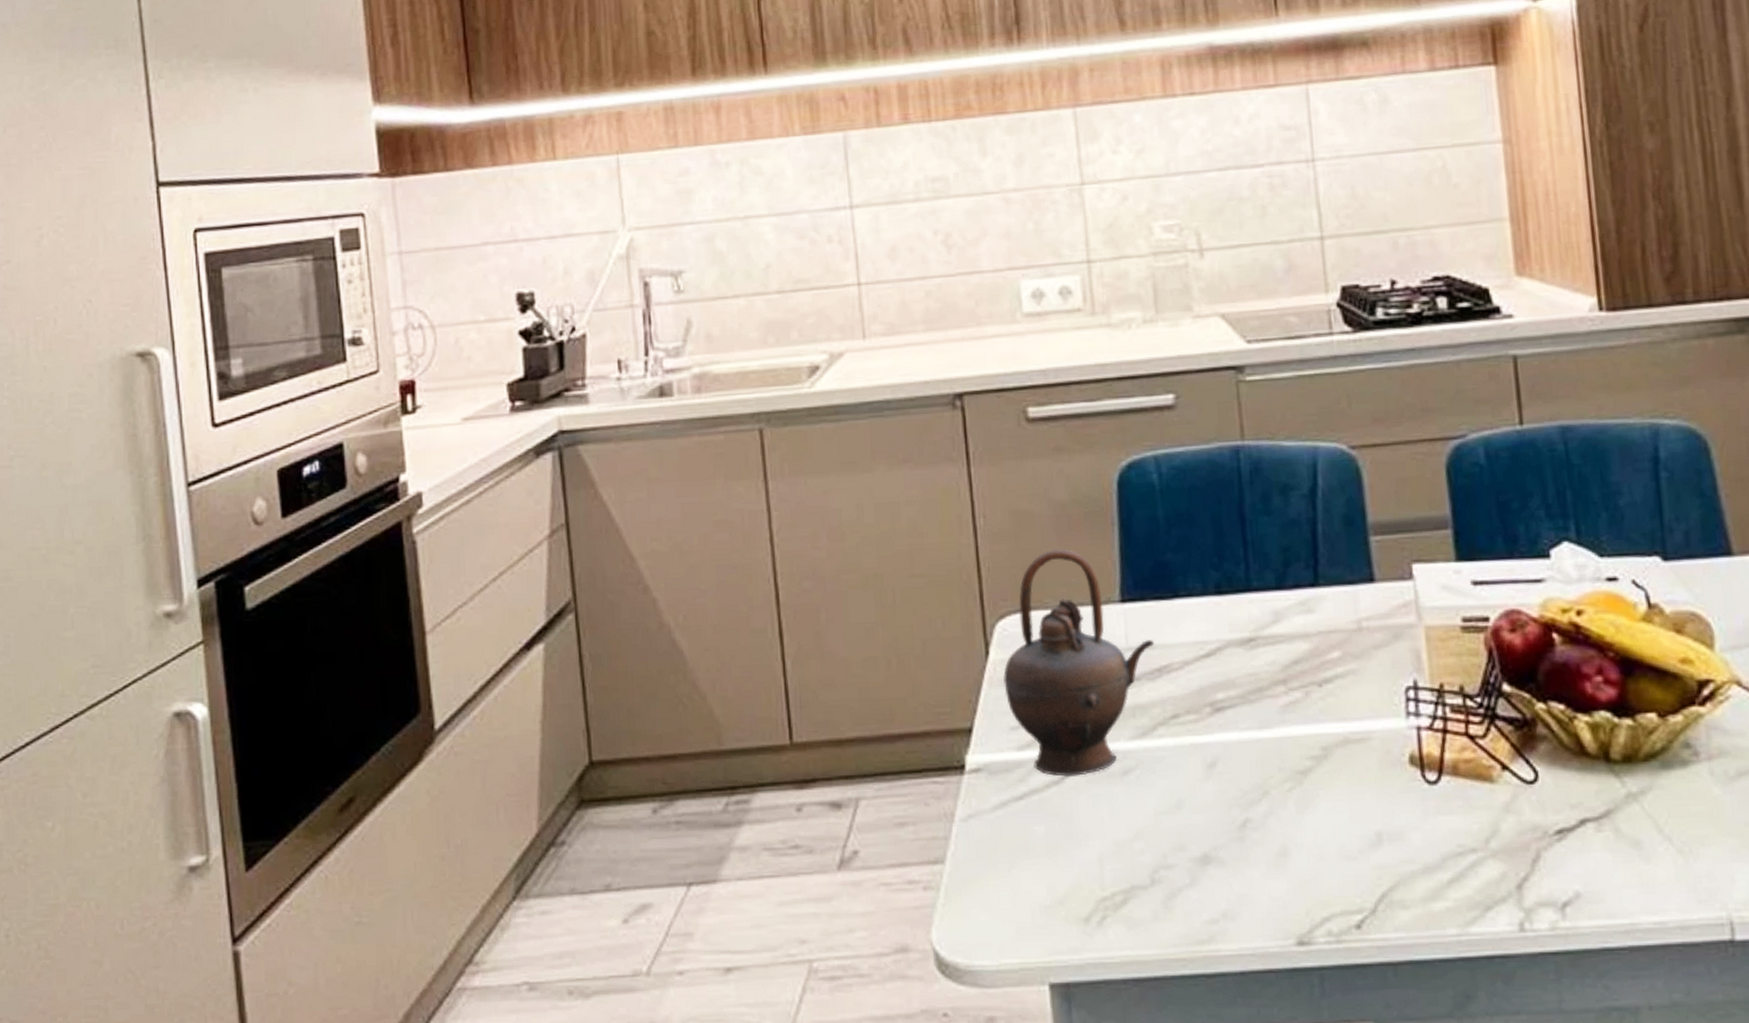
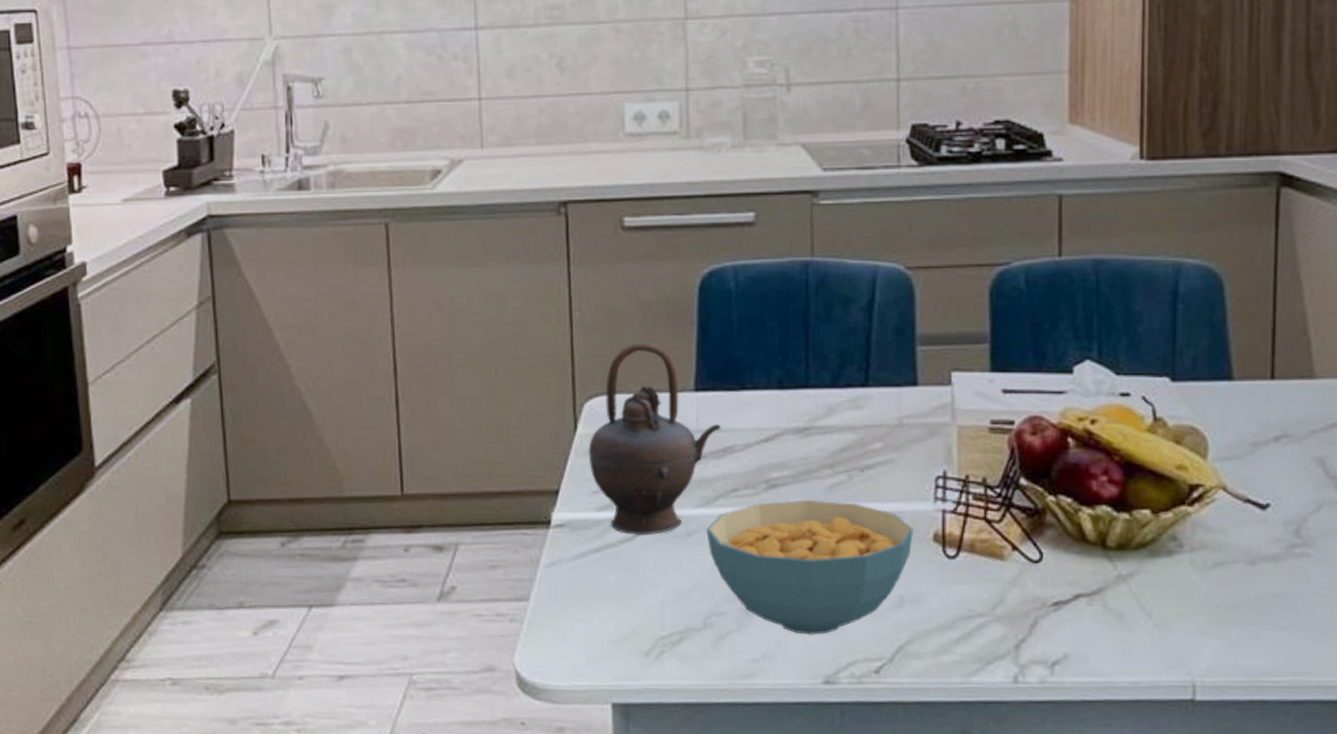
cereal bowl: none [1146,722,1387,887] -> present [706,499,914,636]

